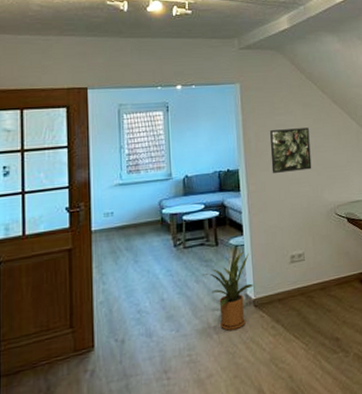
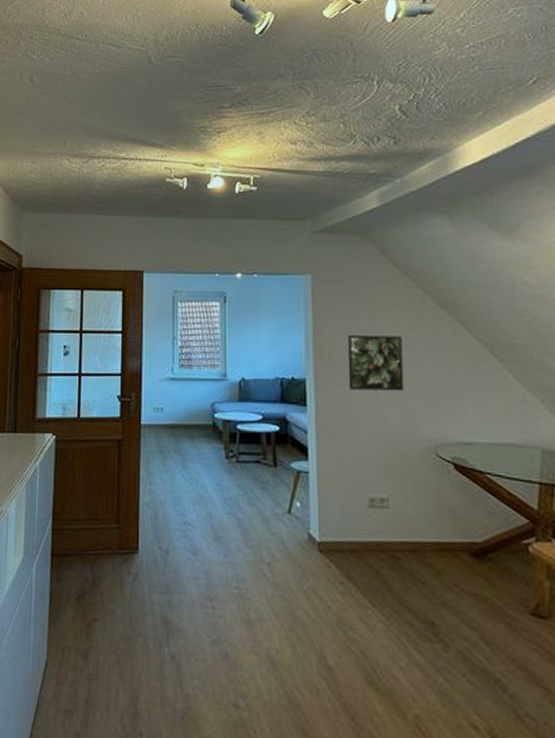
house plant: present [203,251,253,331] -> none [257,480,318,573]

